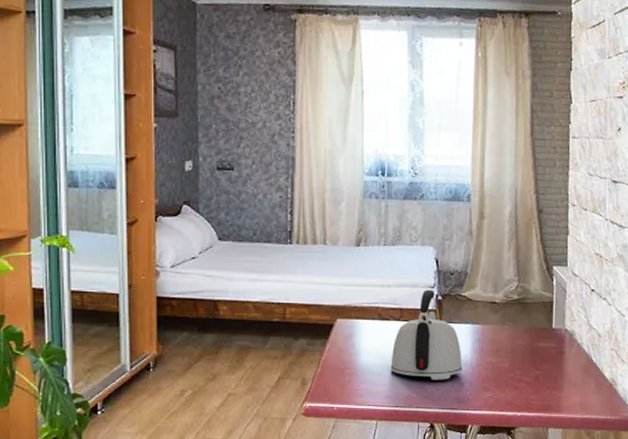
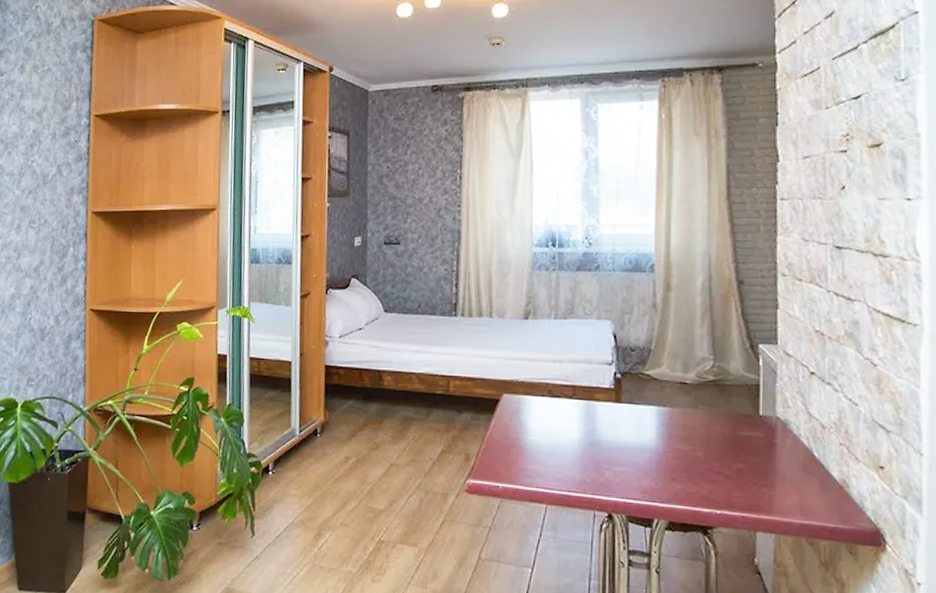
kettle: present [390,289,463,380] -> none [561,366,647,466]

